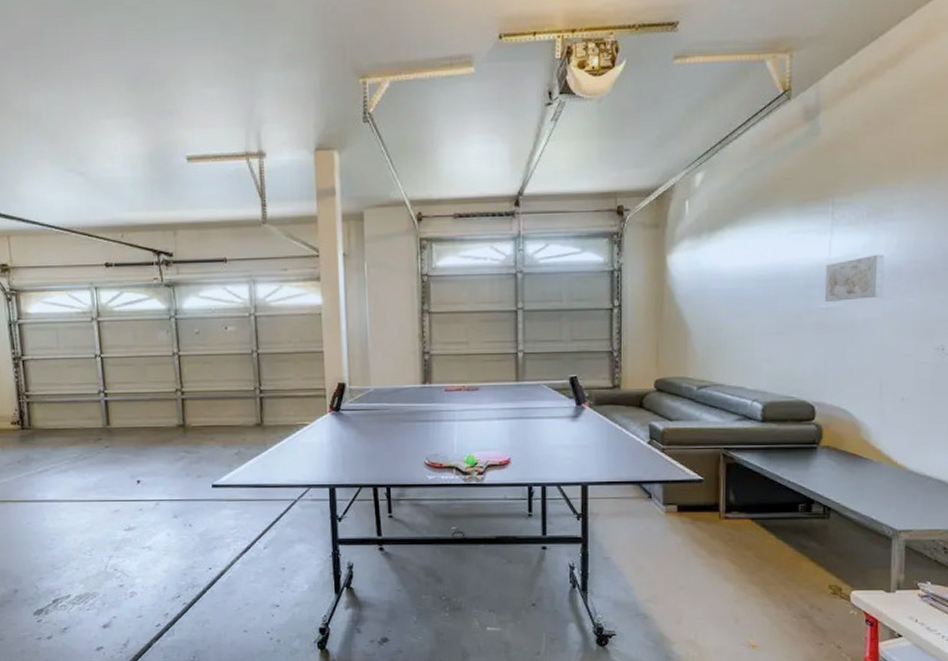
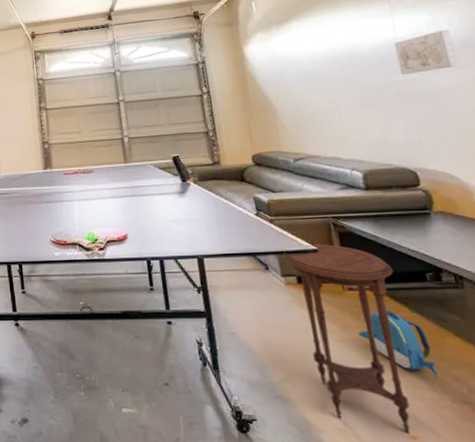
side table: none [668,473,770,643] -> present [283,243,411,433]
backpack: none [724,538,787,595] -> present [357,311,438,375]

